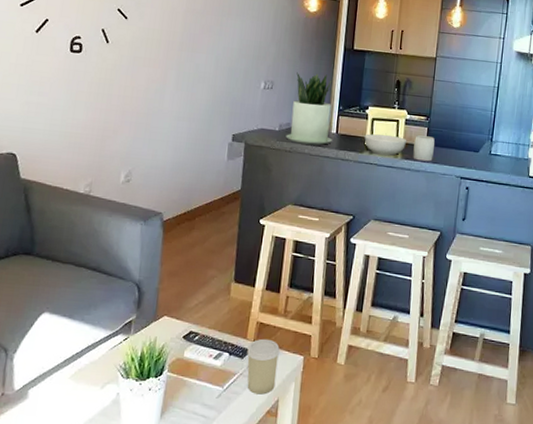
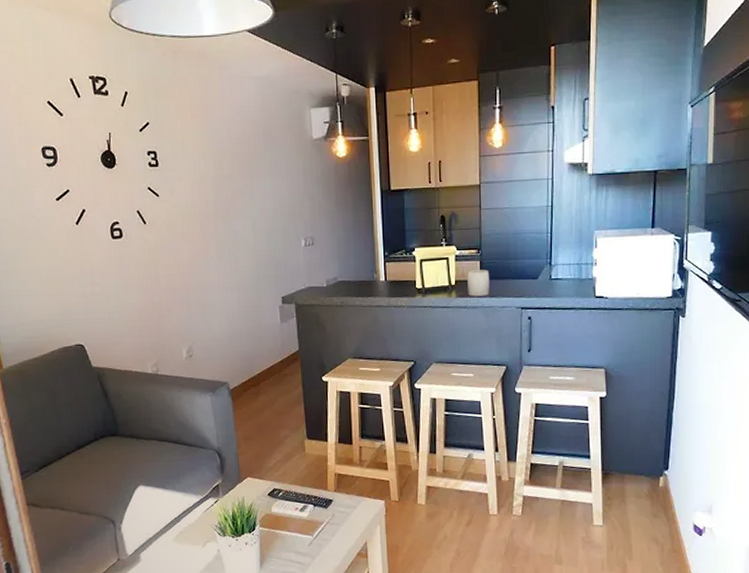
cup: present [247,338,281,395] -> none [330,488,362,539]
planter: present [286,72,333,146] -> none [334,221,382,297]
bowl: present [364,134,407,157] -> none [414,275,460,297]

